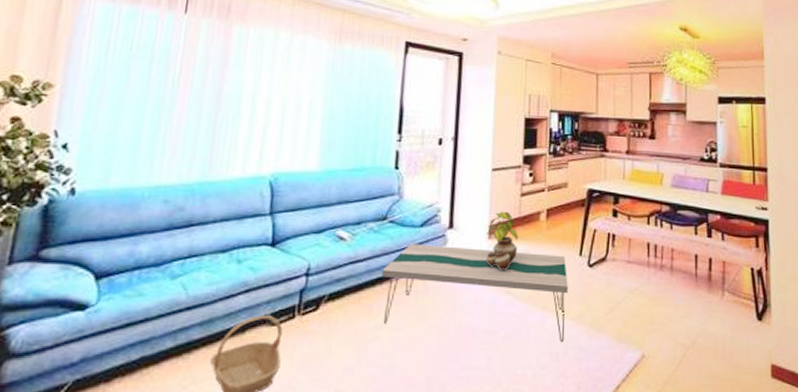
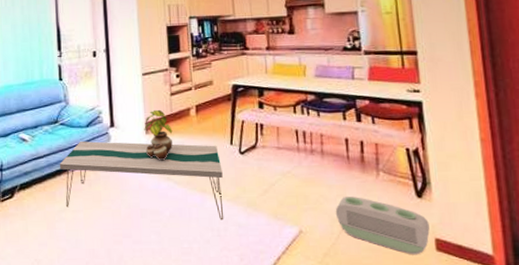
air purifier: none [679,317,767,383] -> present [335,195,430,255]

